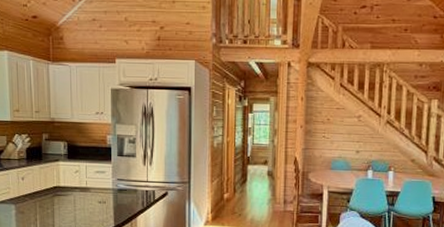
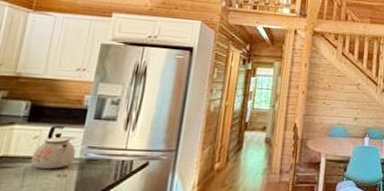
kettle: none [77,161,109,198] -> present [30,125,76,170]

